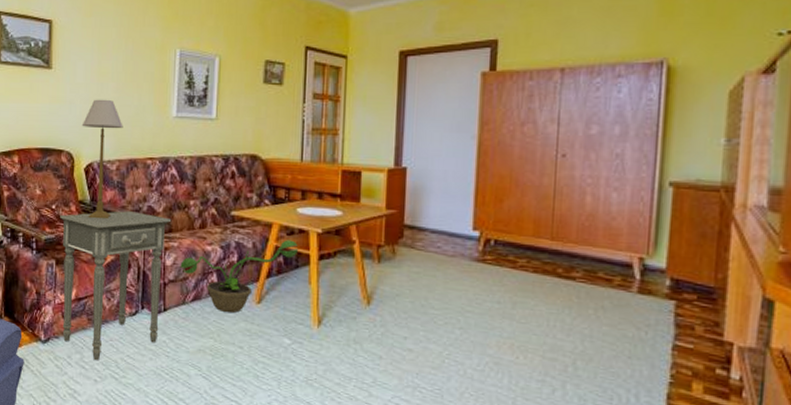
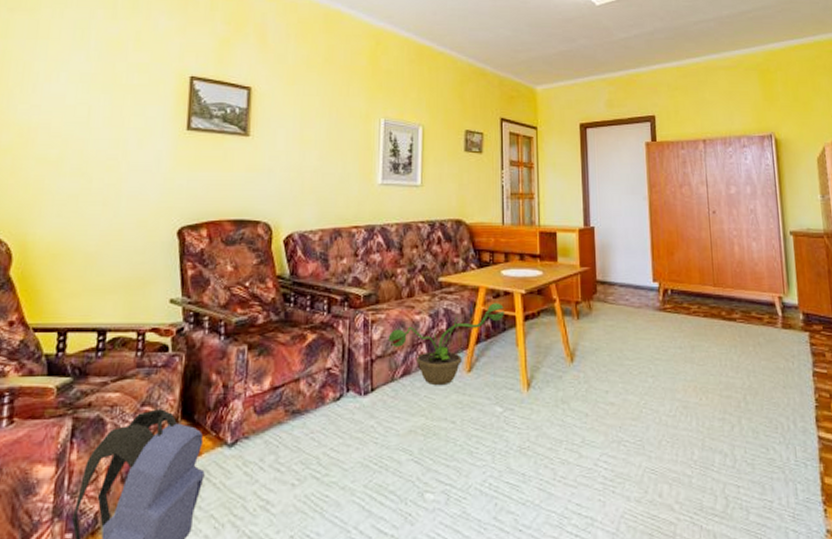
side table: present [60,211,172,361] -> none [254,284,379,460]
table lamp: present [81,99,123,220] -> none [281,167,327,295]

